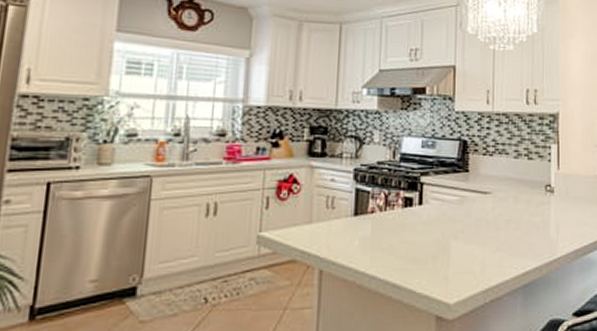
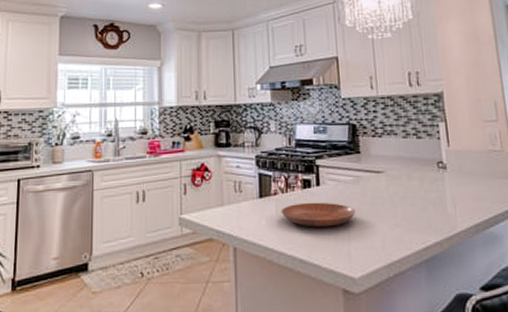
bowl: none [377,222,458,250] -> present [281,202,356,227]

